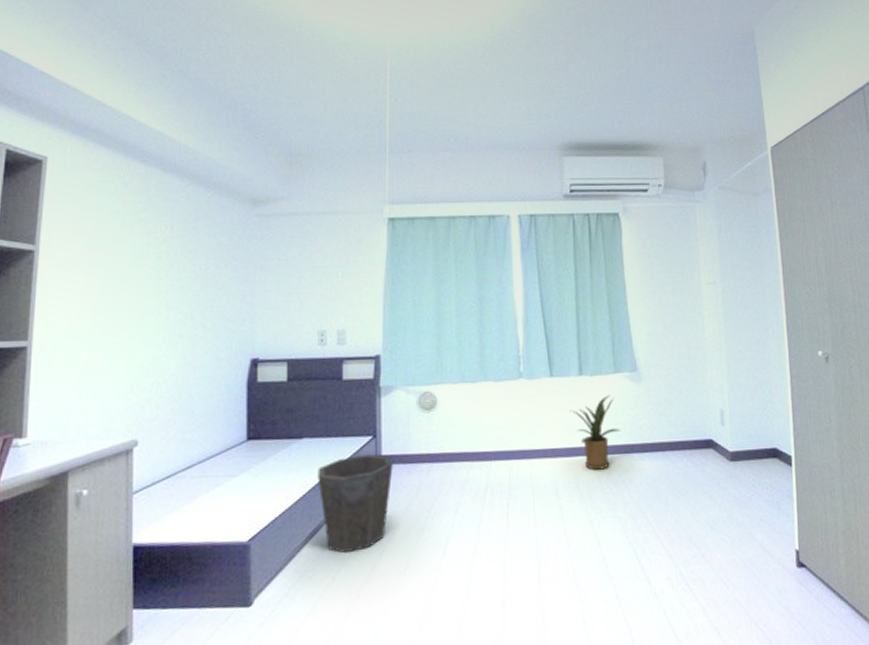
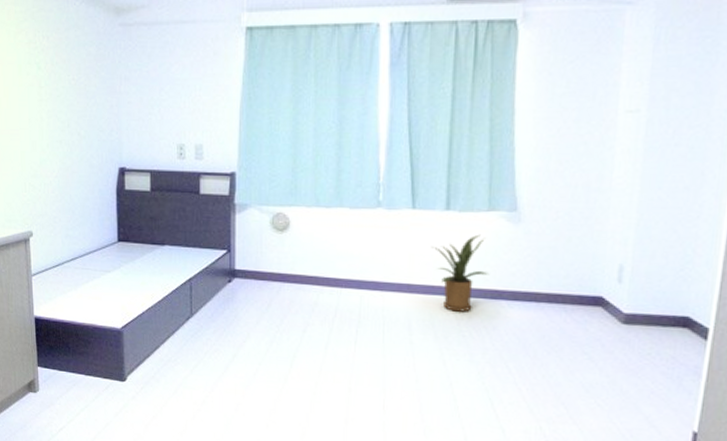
waste bin: present [318,454,393,554] -> none [178,267,246,352]

